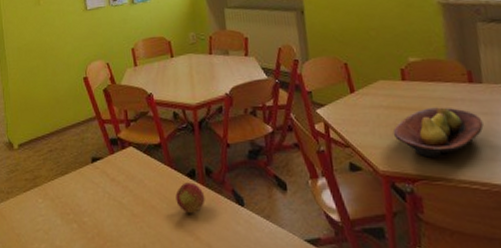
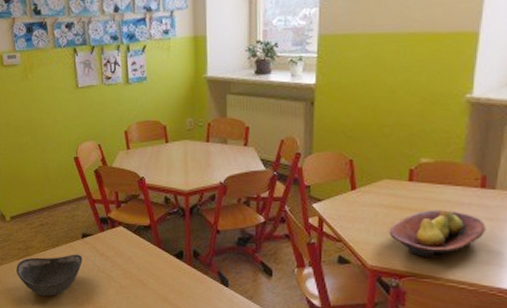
bowl: none [23,181,93,232] -> present [16,254,83,296]
apple: present [175,182,205,214] -> none [162,262,191,290]

